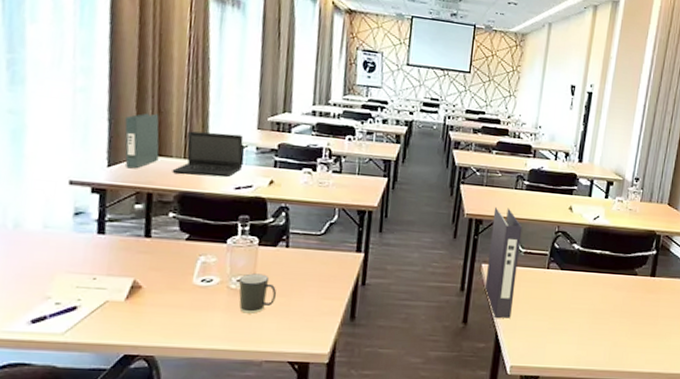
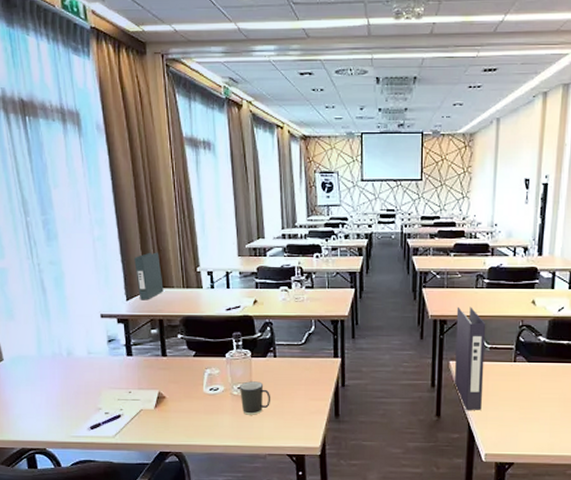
laptop: present [172,131,244,177] -> none [175,263,229,301]

